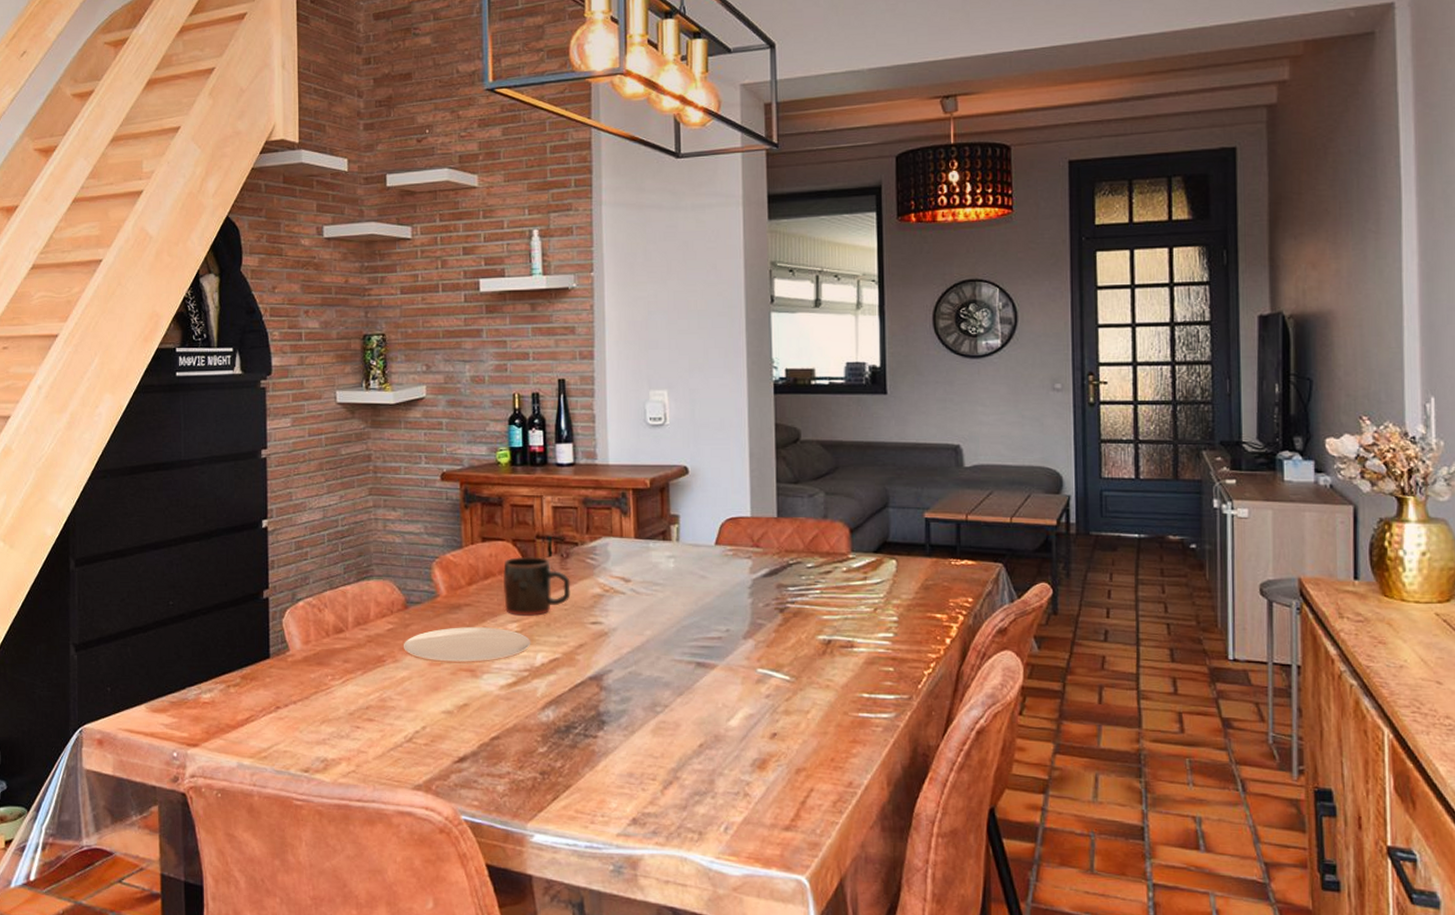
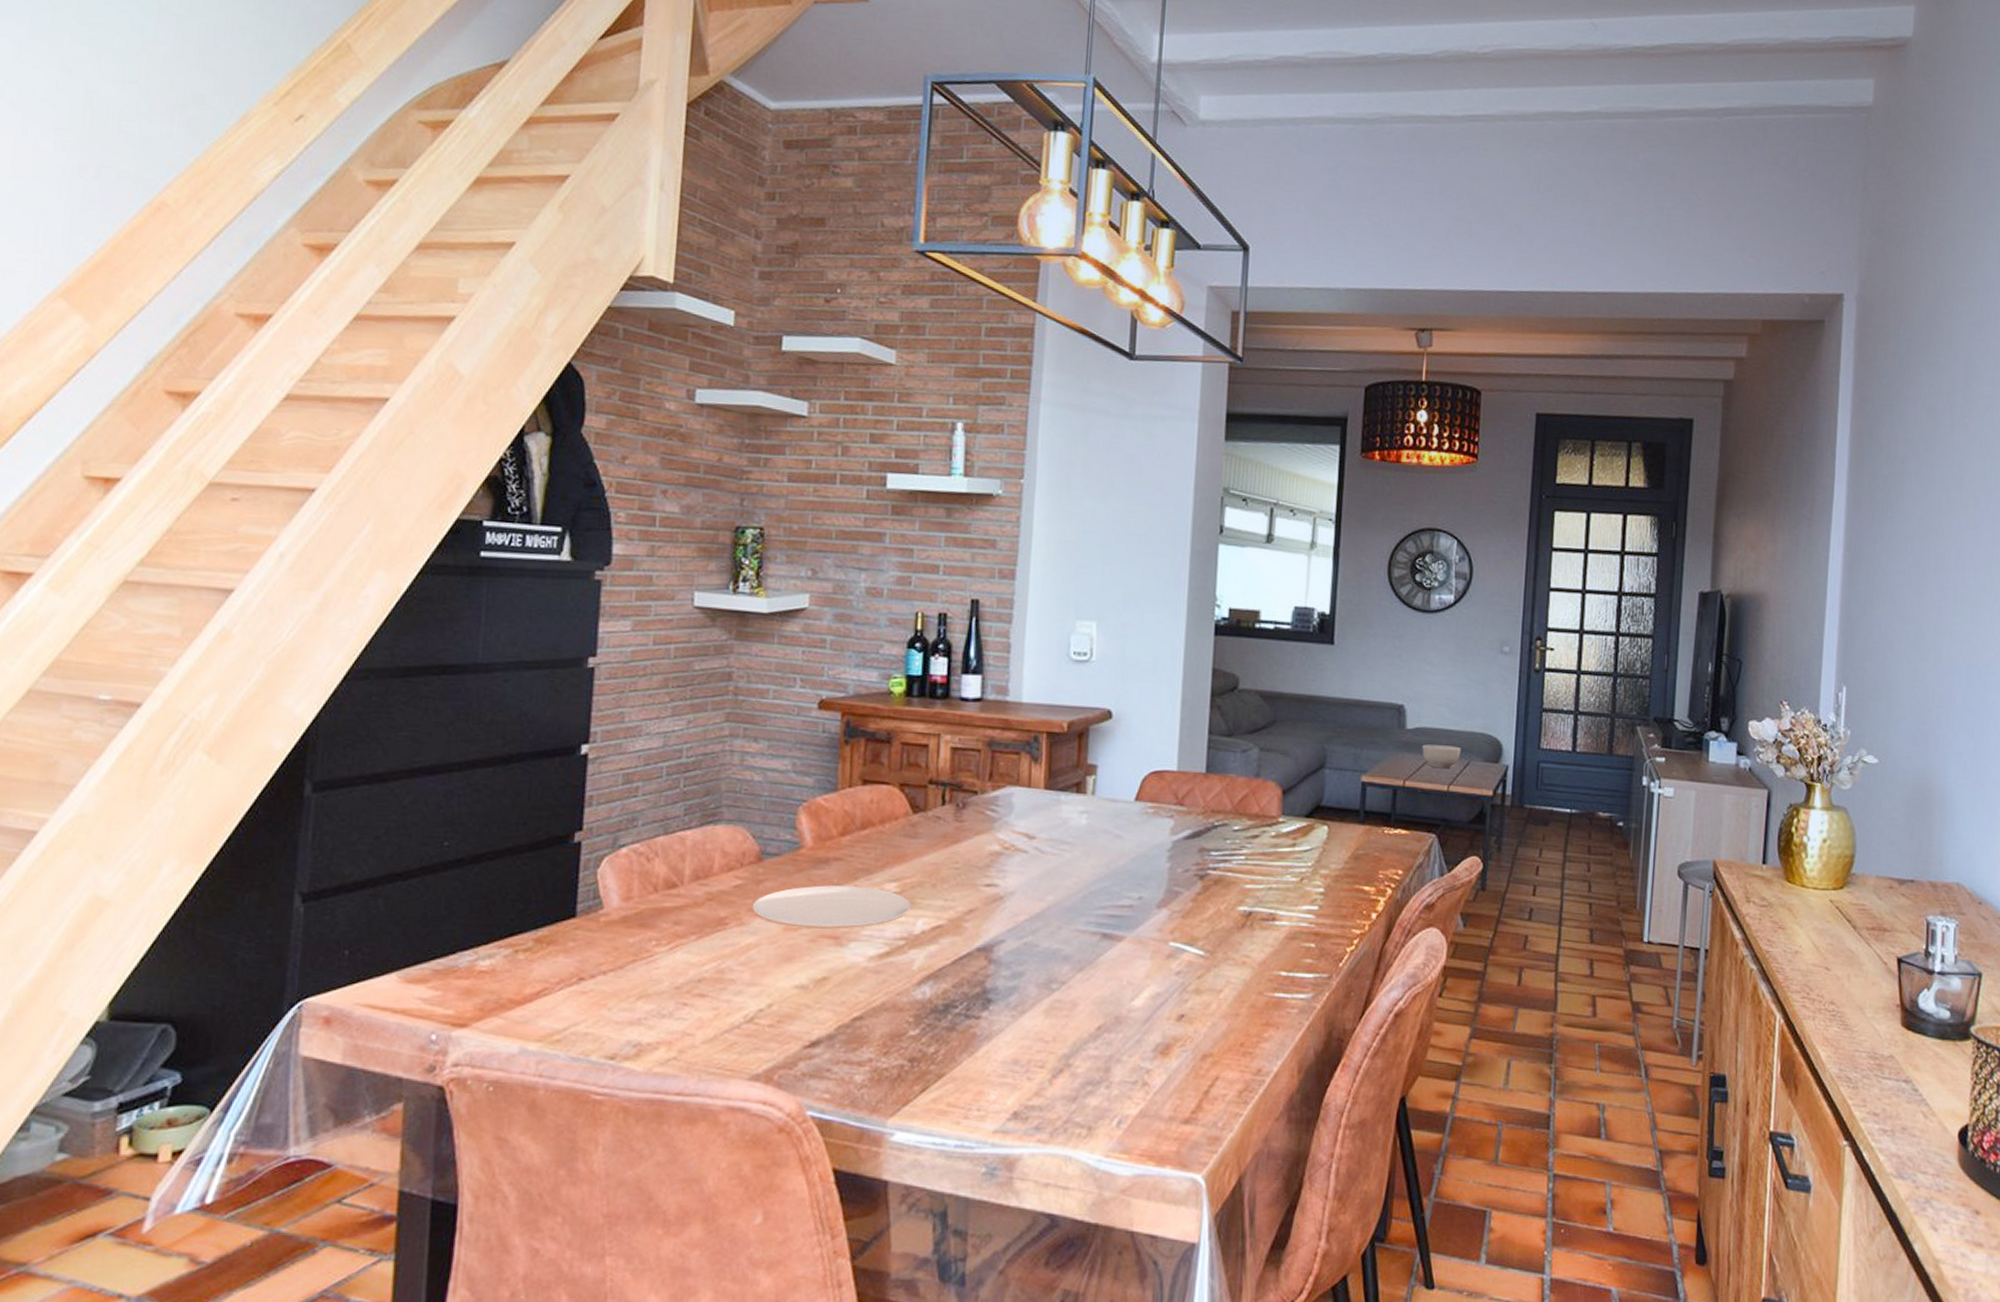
mug: present [502,557,571,616] -> none [882,805,965,875]
bowl: none [982,480,1021,502] -> present [1422,744,1461,769]

